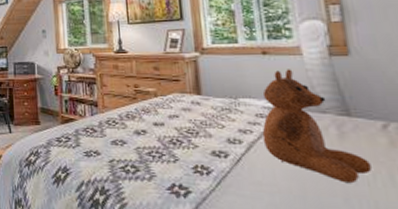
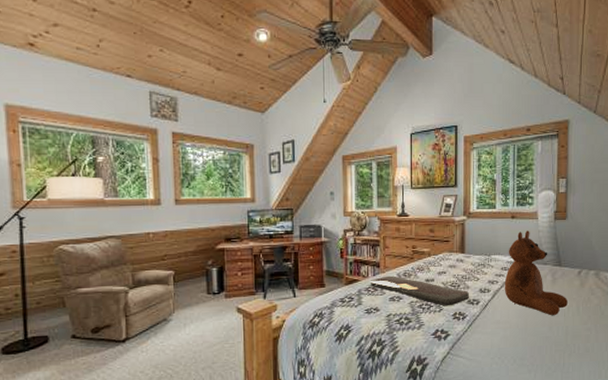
serving tray: none [87,116,215,157] -> present [370,275,470,306]

